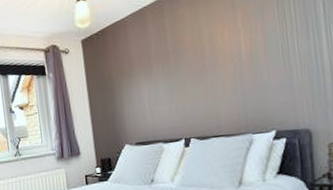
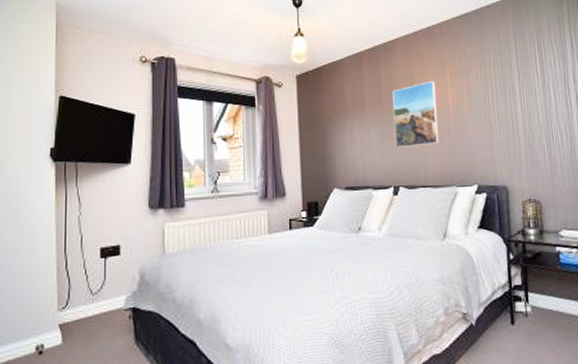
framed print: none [179,26,232,100] -> present [393,80,439,147]

